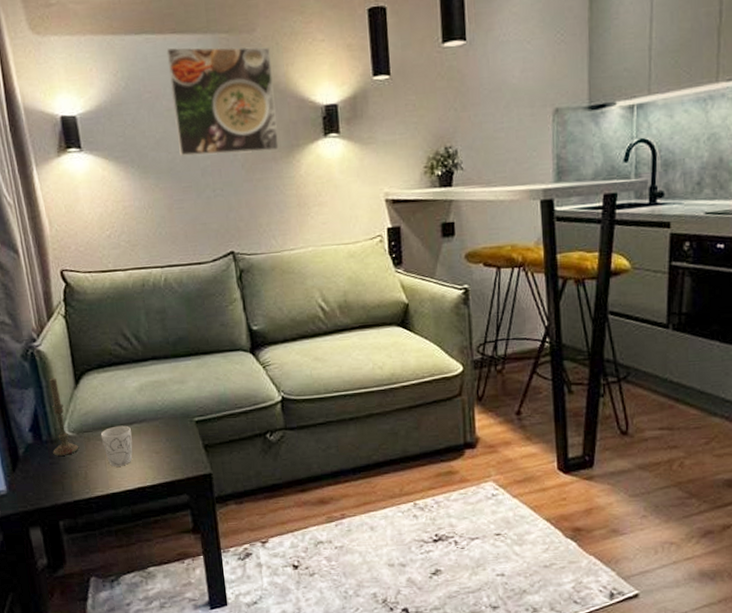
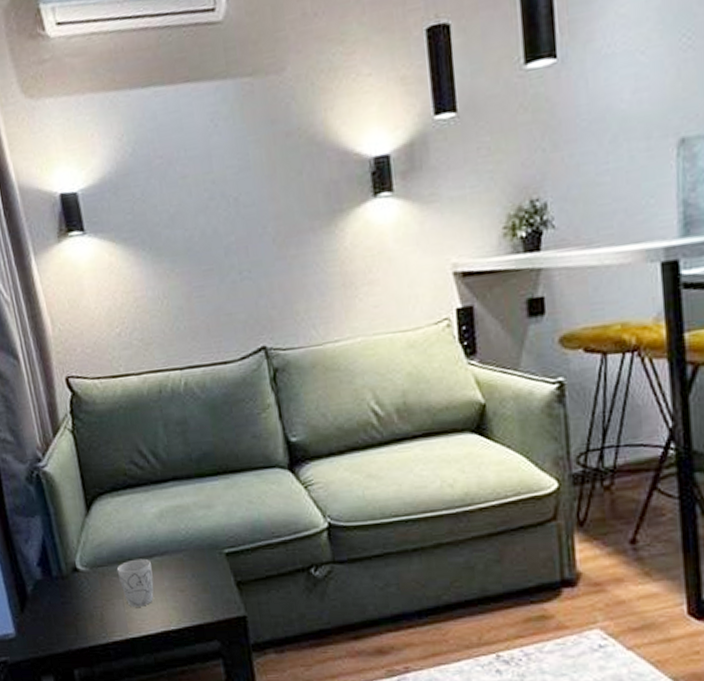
candle: present [49,378,79,456] -> none [57,503,94,594]
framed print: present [166,47,279,156] -> none [179,89,318,233]

